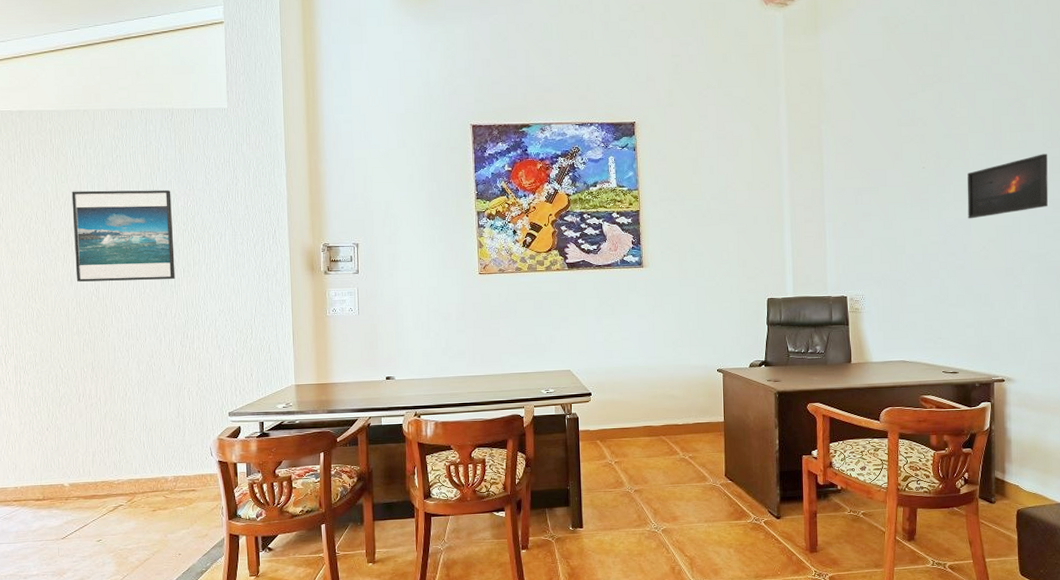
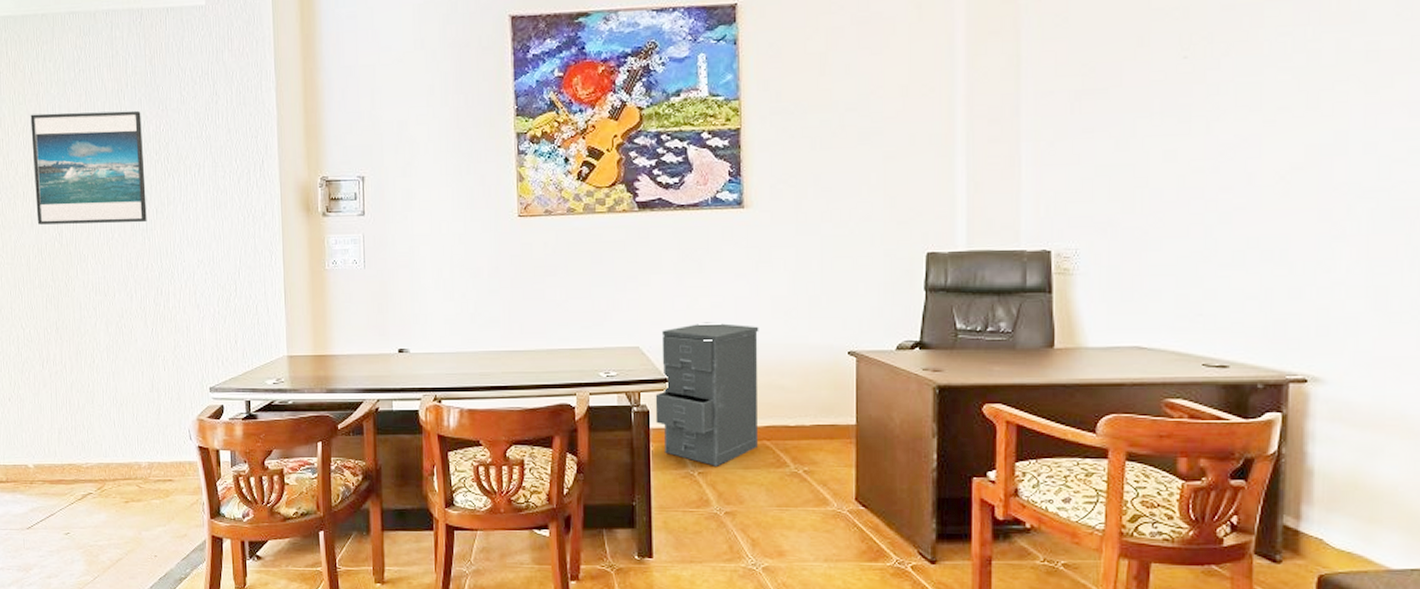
filing cabinet: none [582,350,657,457] -> present [655,322,759,466]
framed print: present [967,154,1049,219] -> none [1257,30,1403,135]

